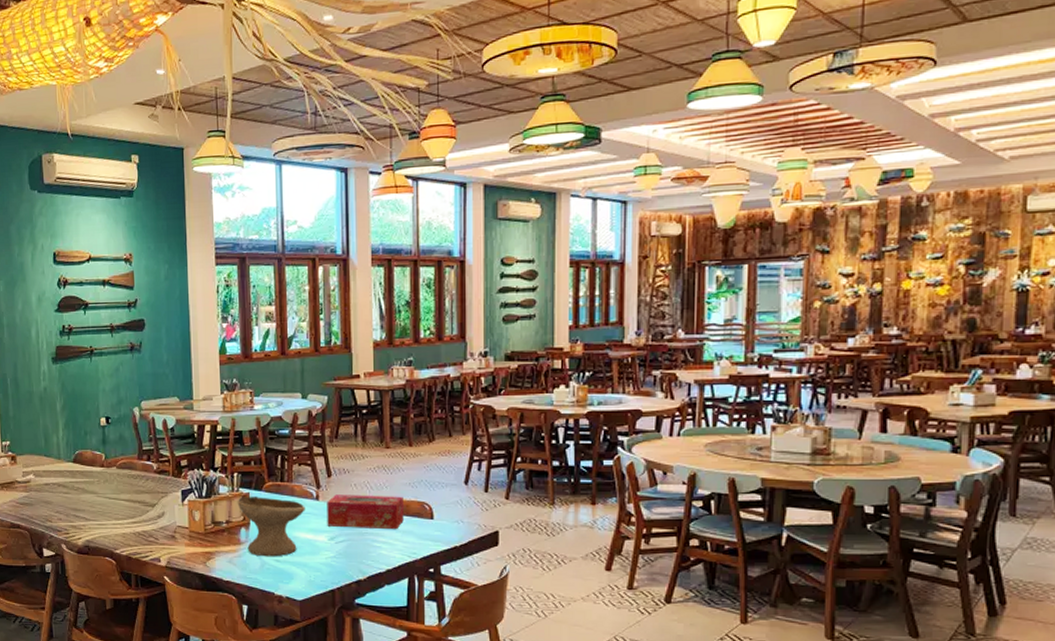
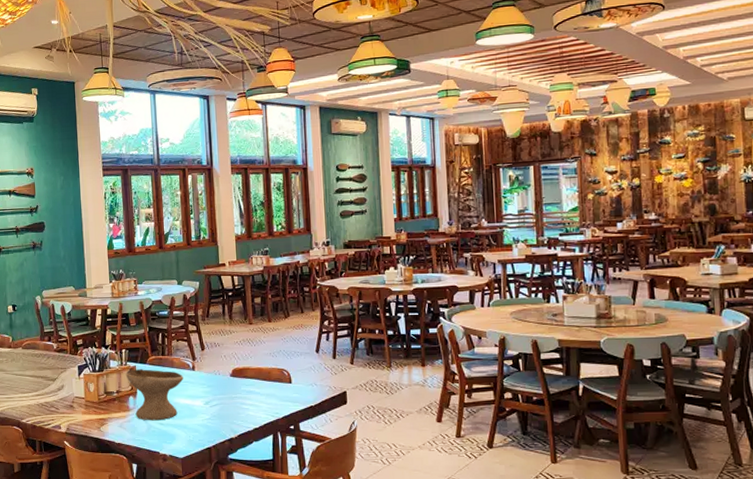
tissue box: present [327,494,404,530] -> none [201,364,267,394]

